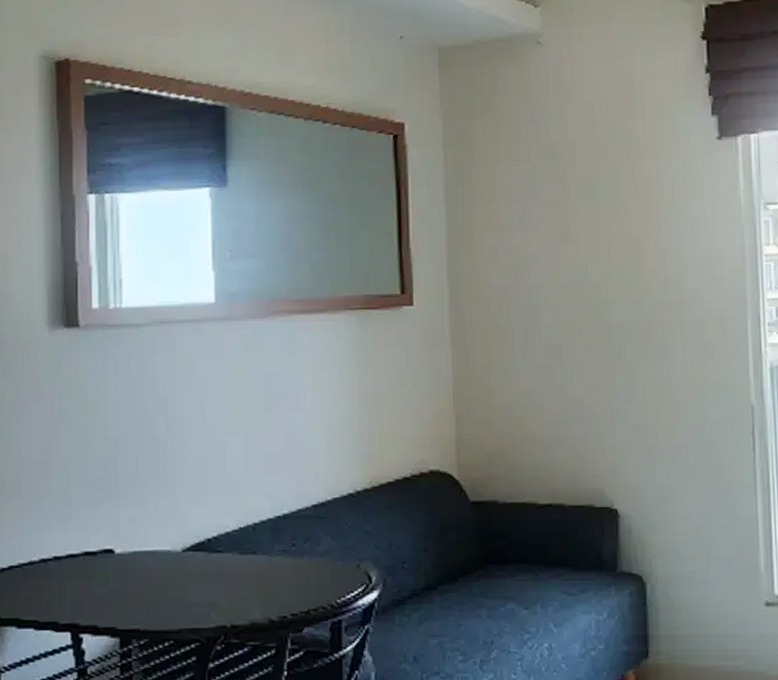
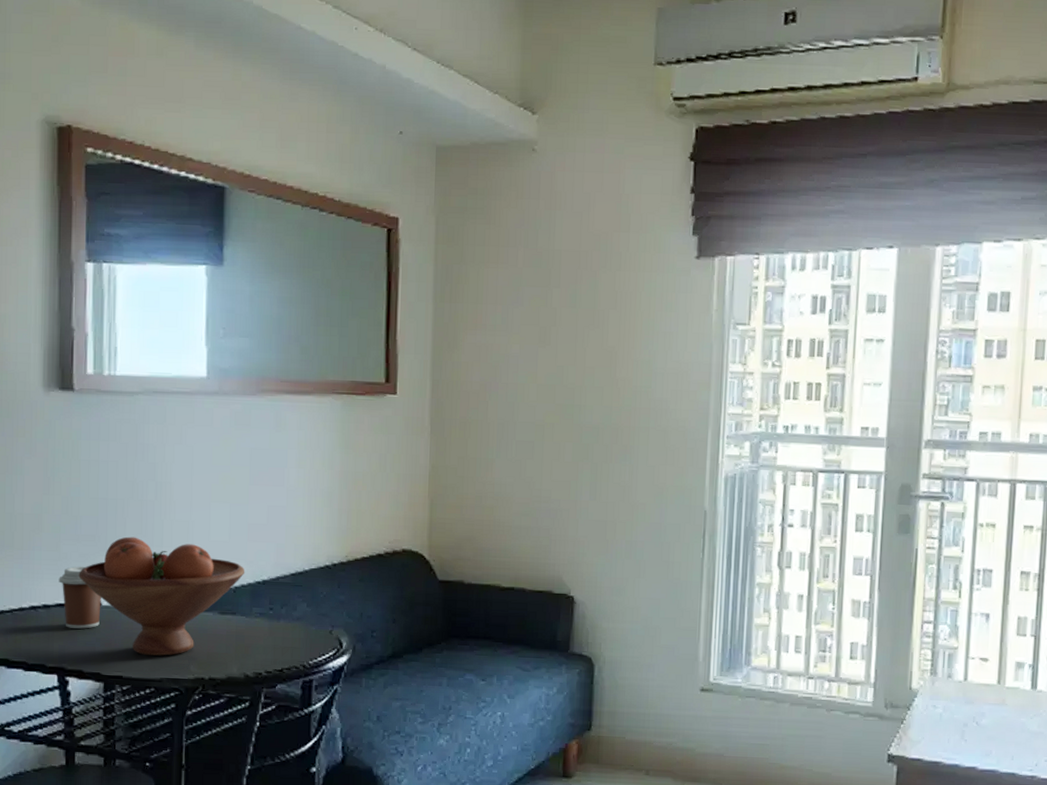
coffee cup: none [69,512,114,580] -> present [59,566,101,629]
fruit bowl: none [90,477,264,604] -> present [78,536,245,656]

